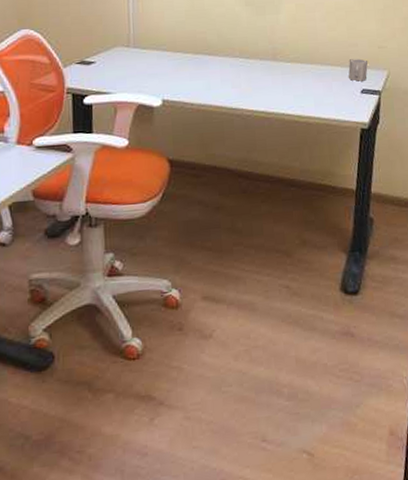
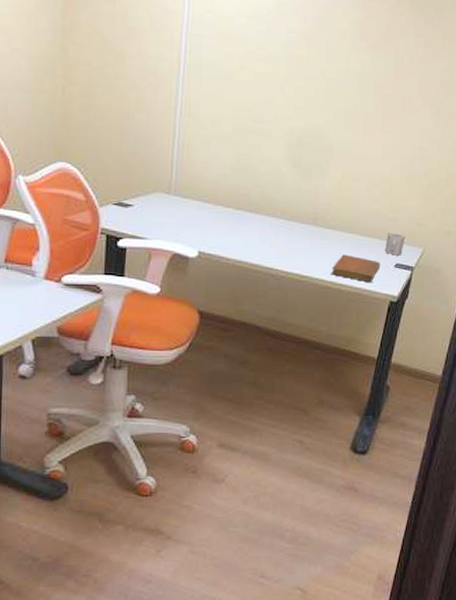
notebook: none [296,86,347,112] -> present [331,254,381,283]

